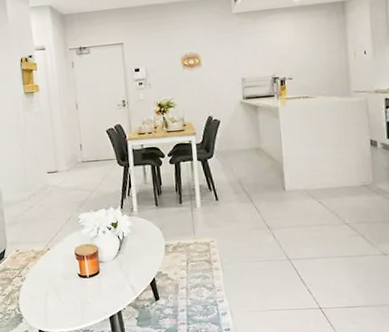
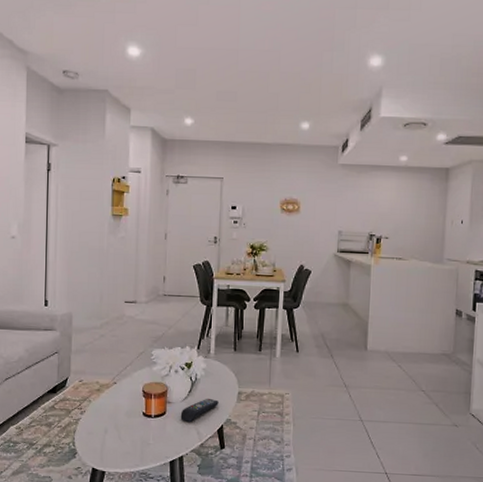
remote control: none [113,253,148,278] -> present [180,398,219,422]

